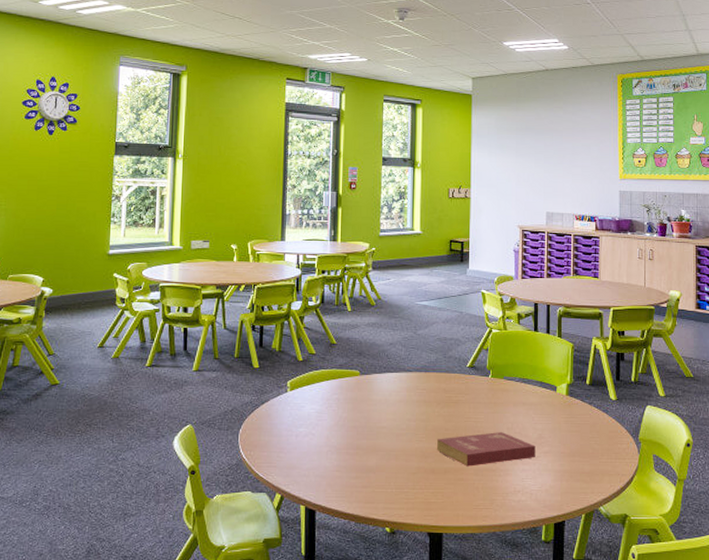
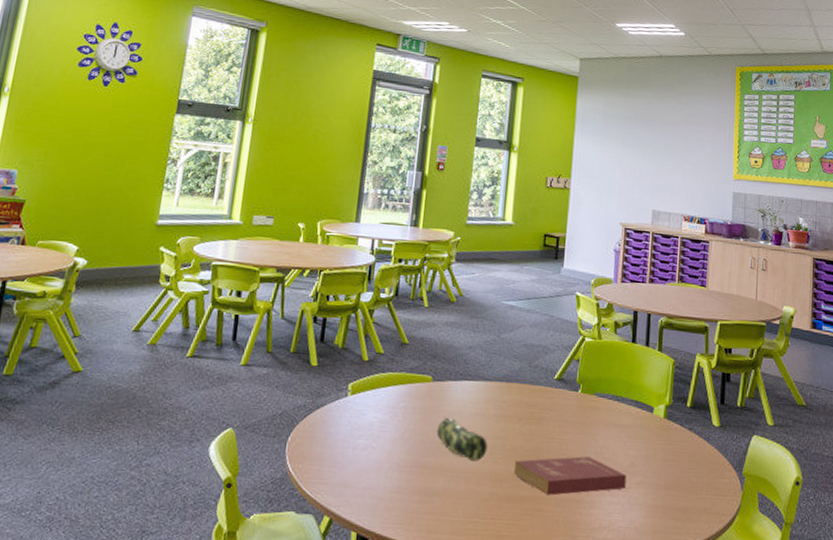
pencil case: none [367,405,412,441] -> present [436,417,488,461]

